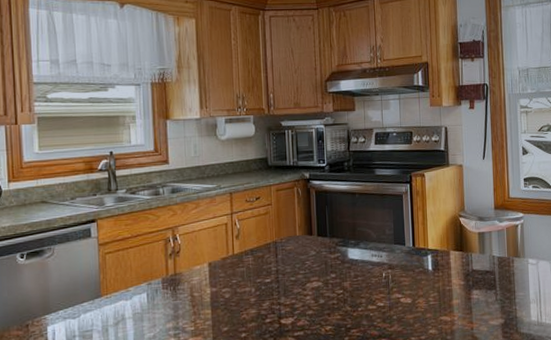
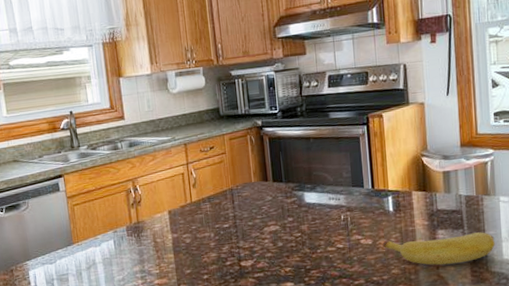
banana: none [421,293,524,326] -> present [382,232,495,265]

